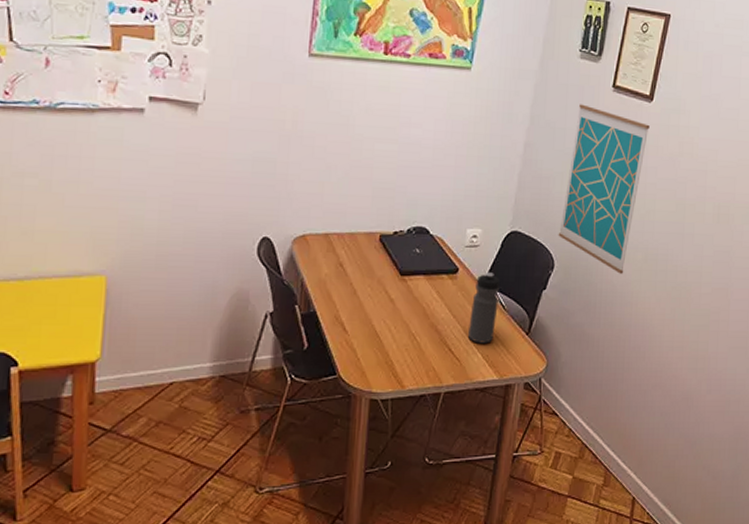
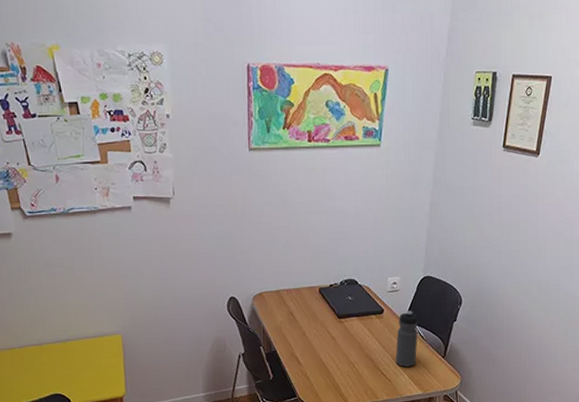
wall art: present [558,104,650,274] -> none [463,165,537,304]

